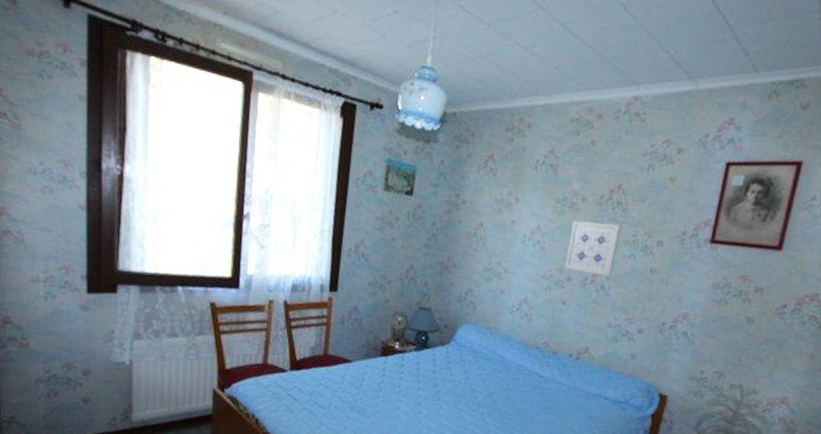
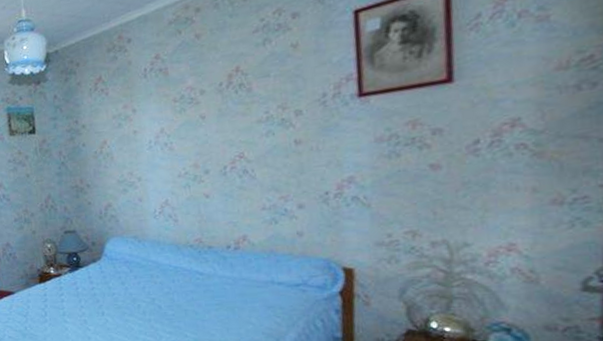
wall art: present [564,220,622,276] -> none [196,105,253,163]

